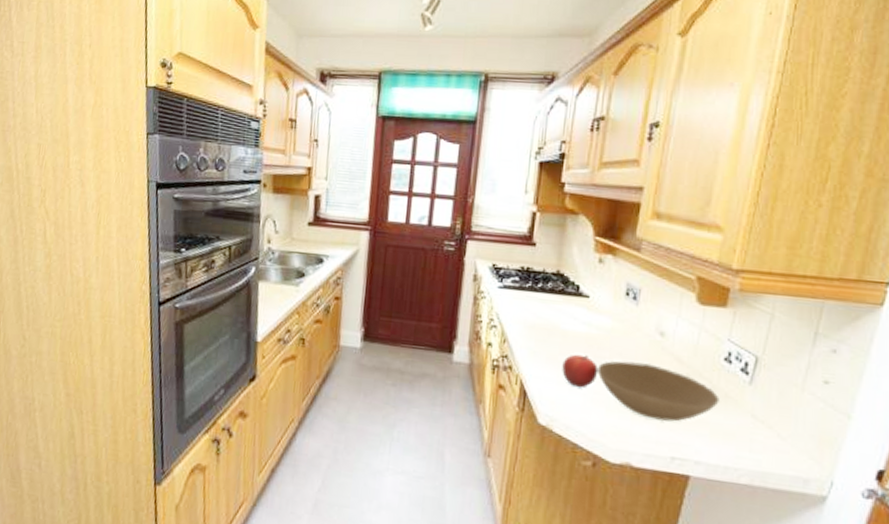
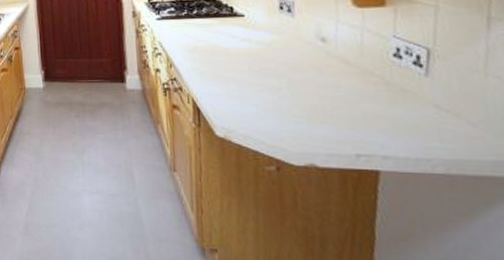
fruit: present [562,354,599,387] -> none [229,69,267,98]
bowl: present [597,361,720,422] -> none [264,69,397,121]

